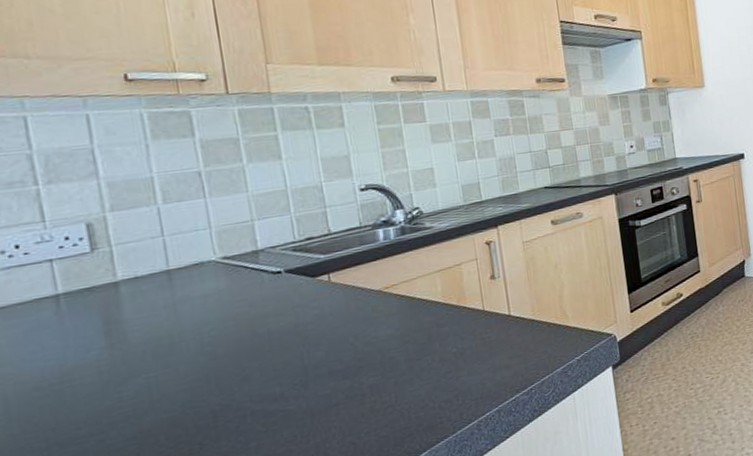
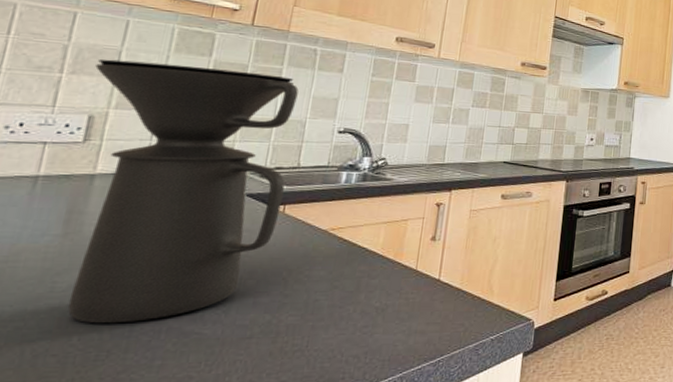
coffee maker: none [71,142,327,423] -> present [68,59,299,324]

